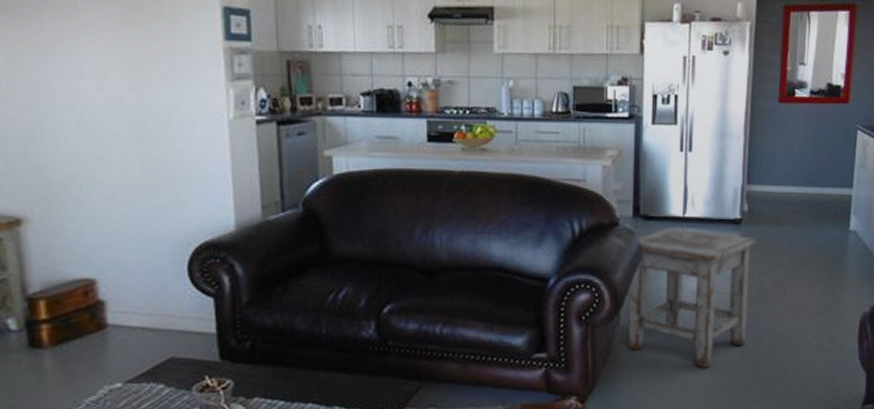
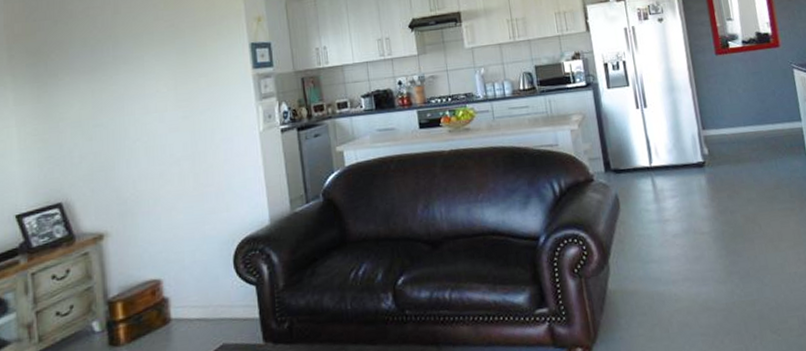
stool: present [627,226,758,368] -> none [611,176,733,308]

